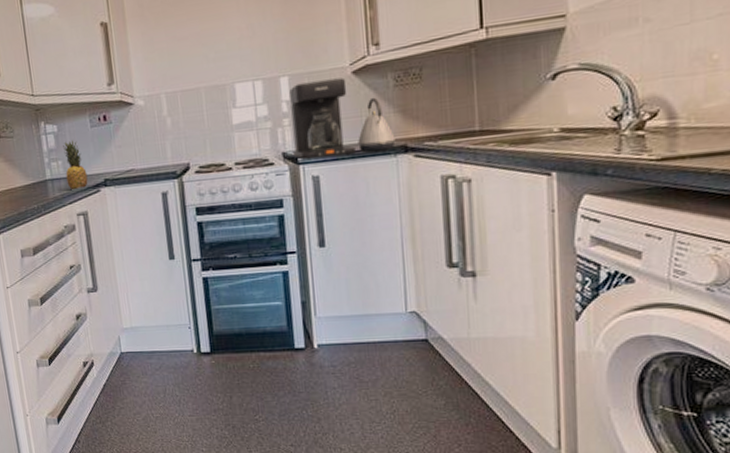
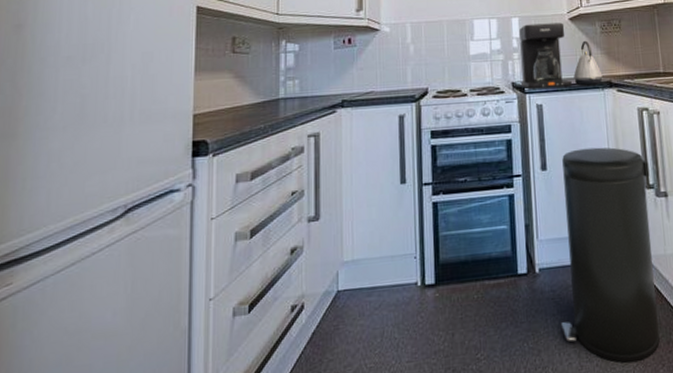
fruit: present [63,140,88,191] -> none [301,60,324,111]
pedal bin: none [341,221,458,440] -> present [560,147,661,364]

